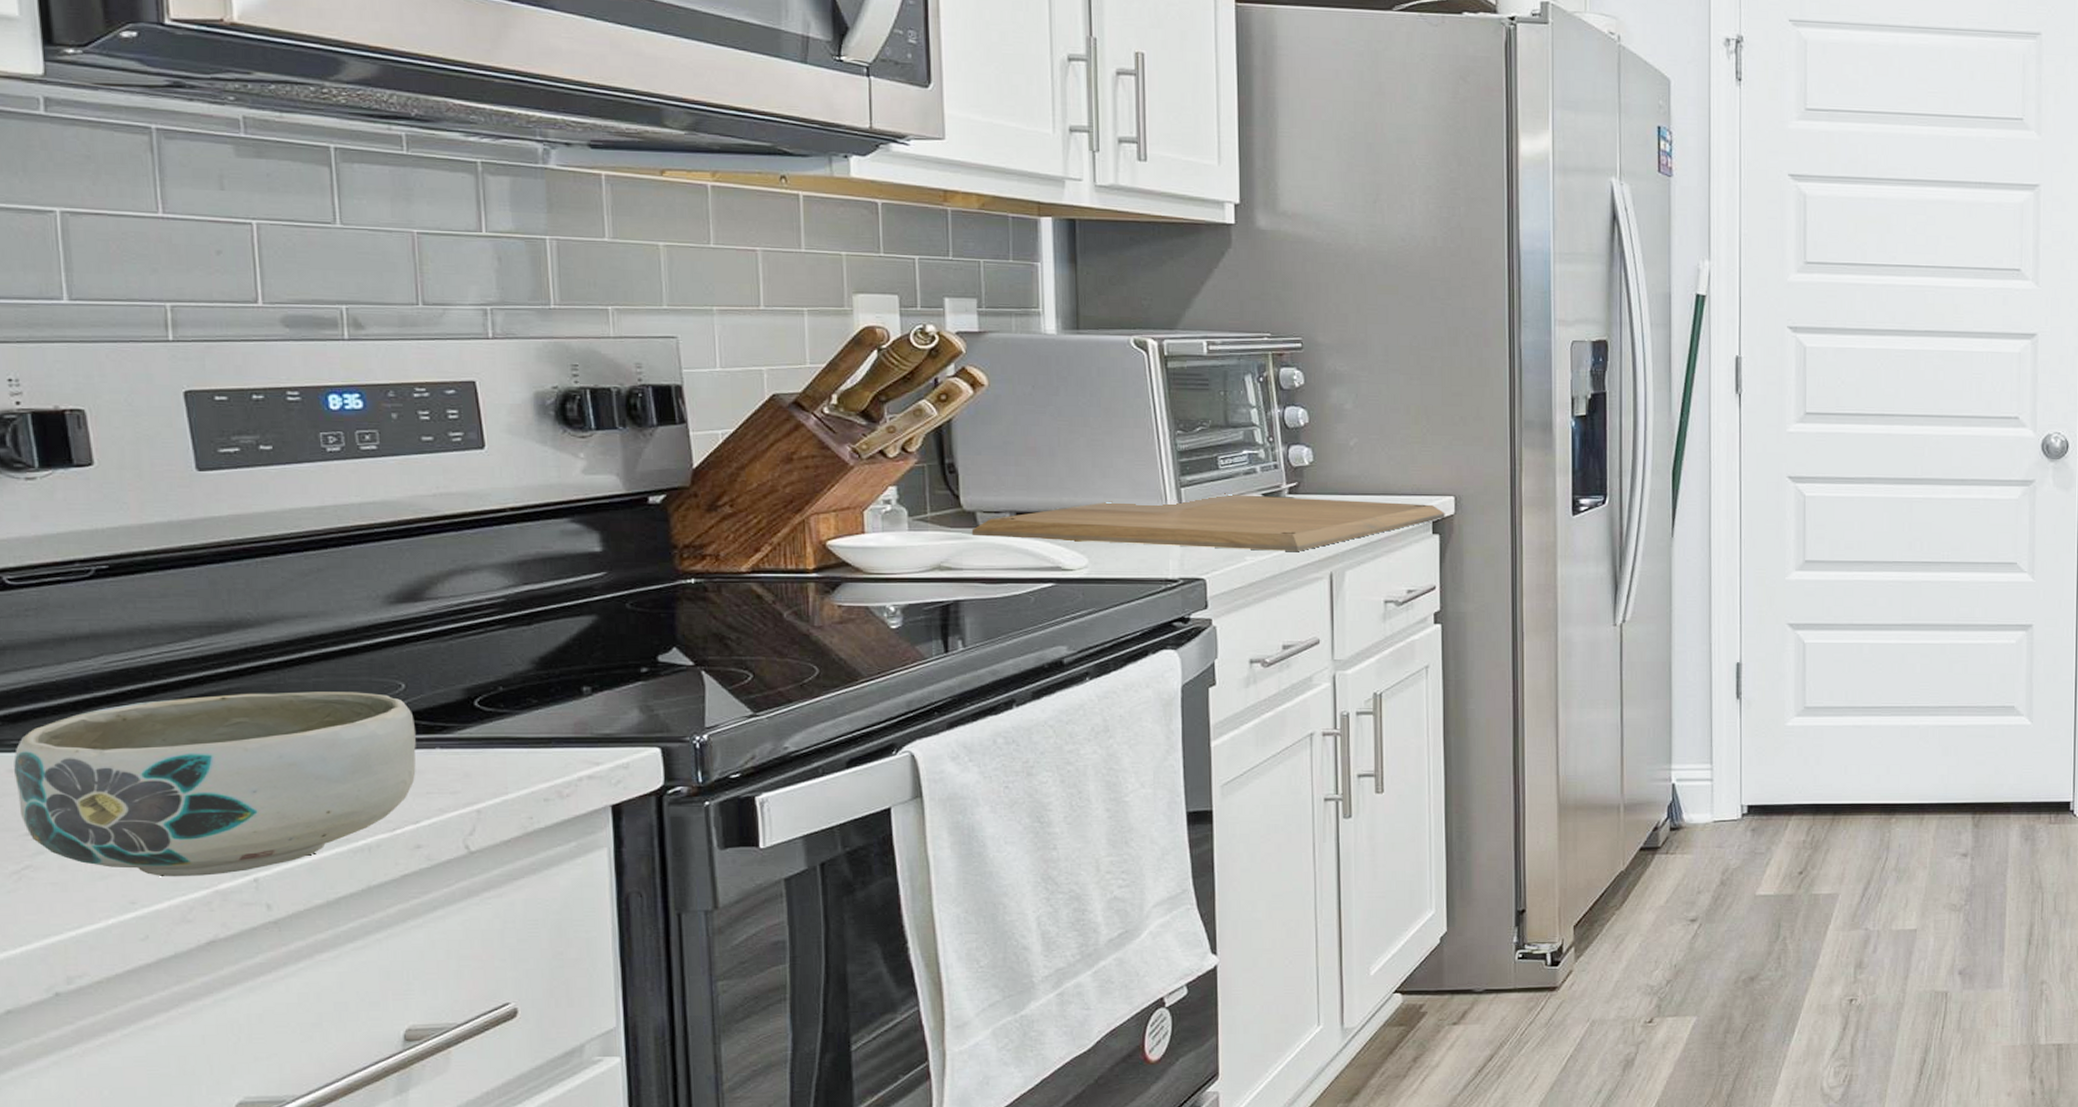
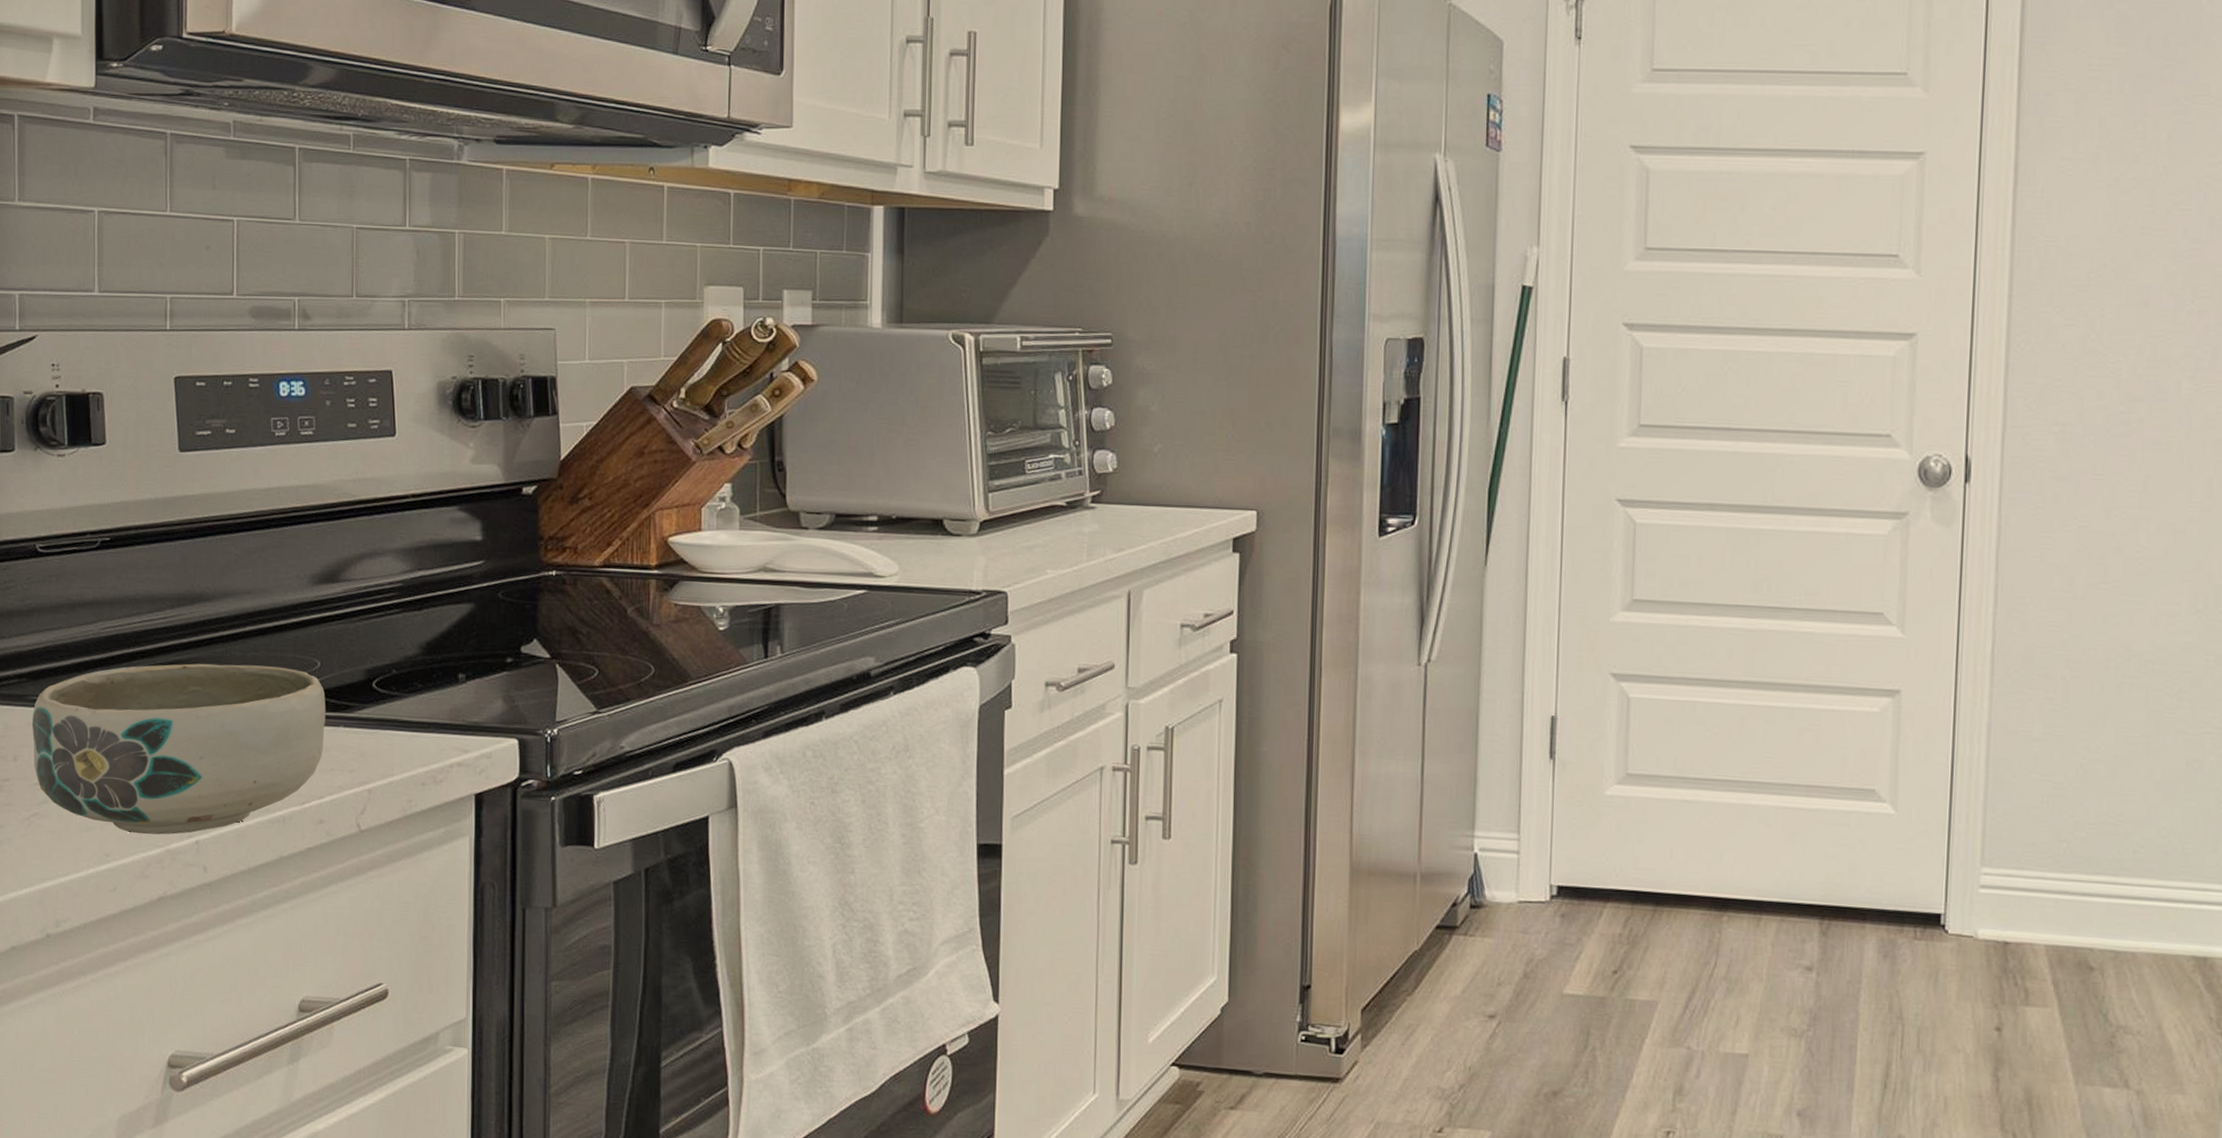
chopping board: present [971,494,1445,551] -> none [795,502,1247,566]

